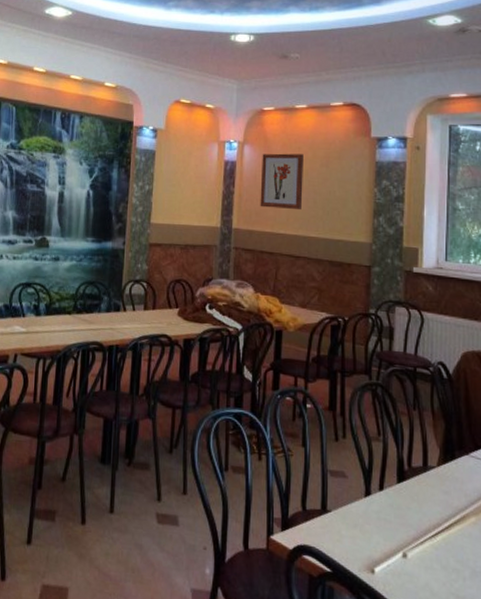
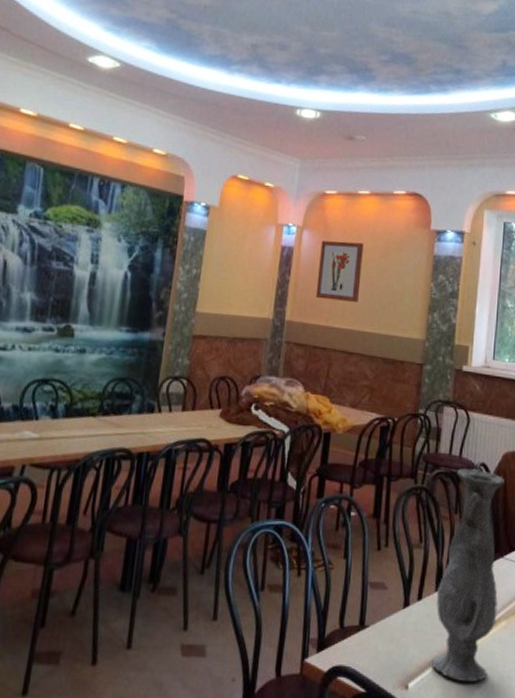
vase: none [396,366,465,574] -> present [431,468,504,682]

